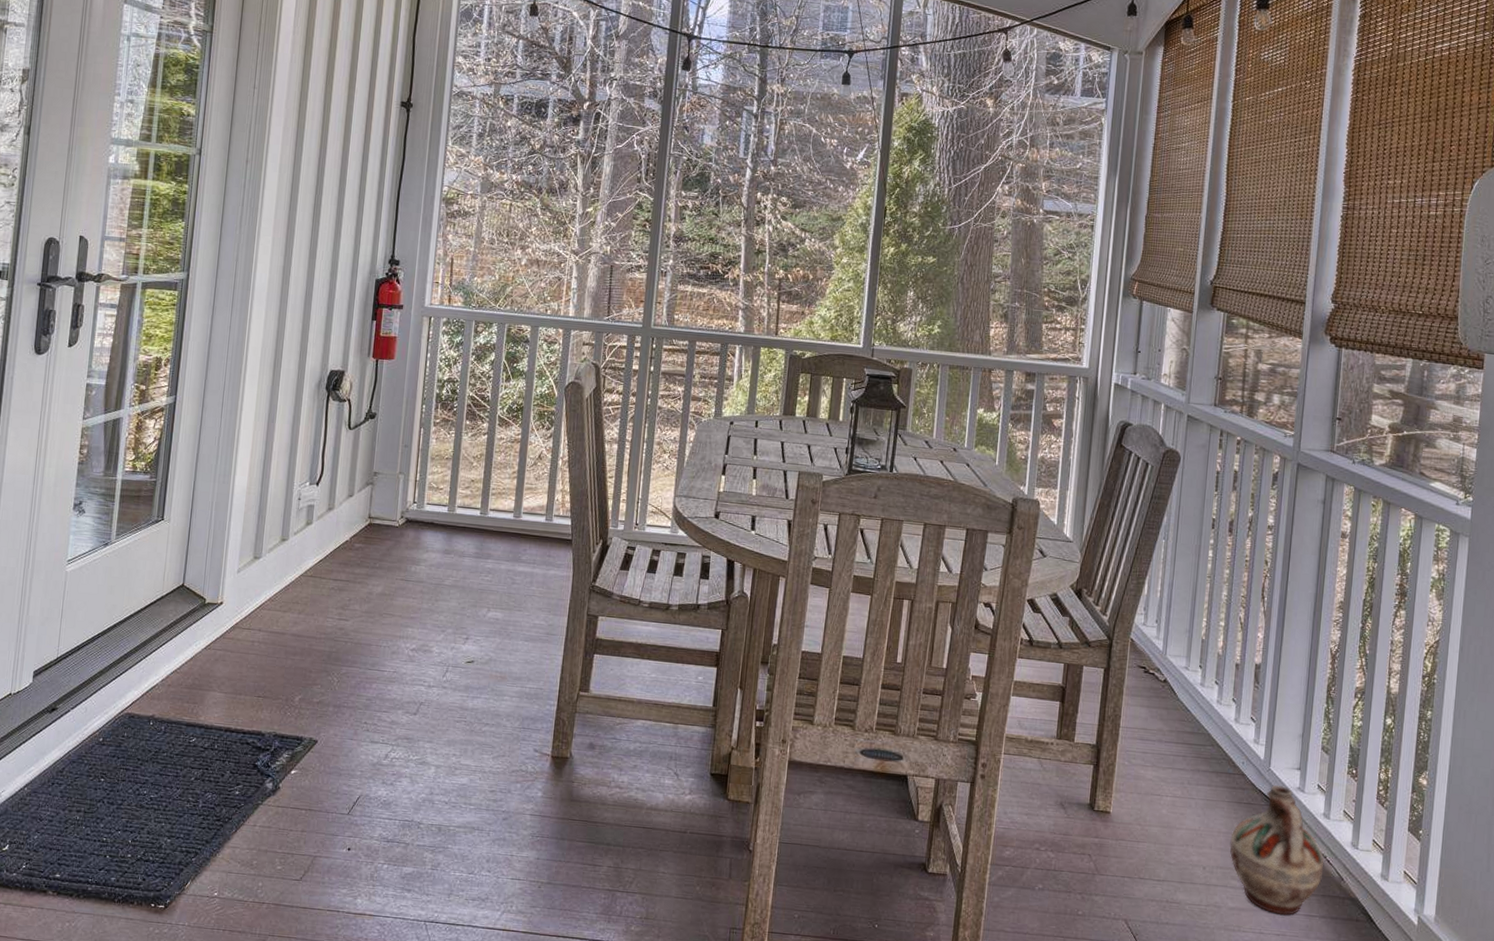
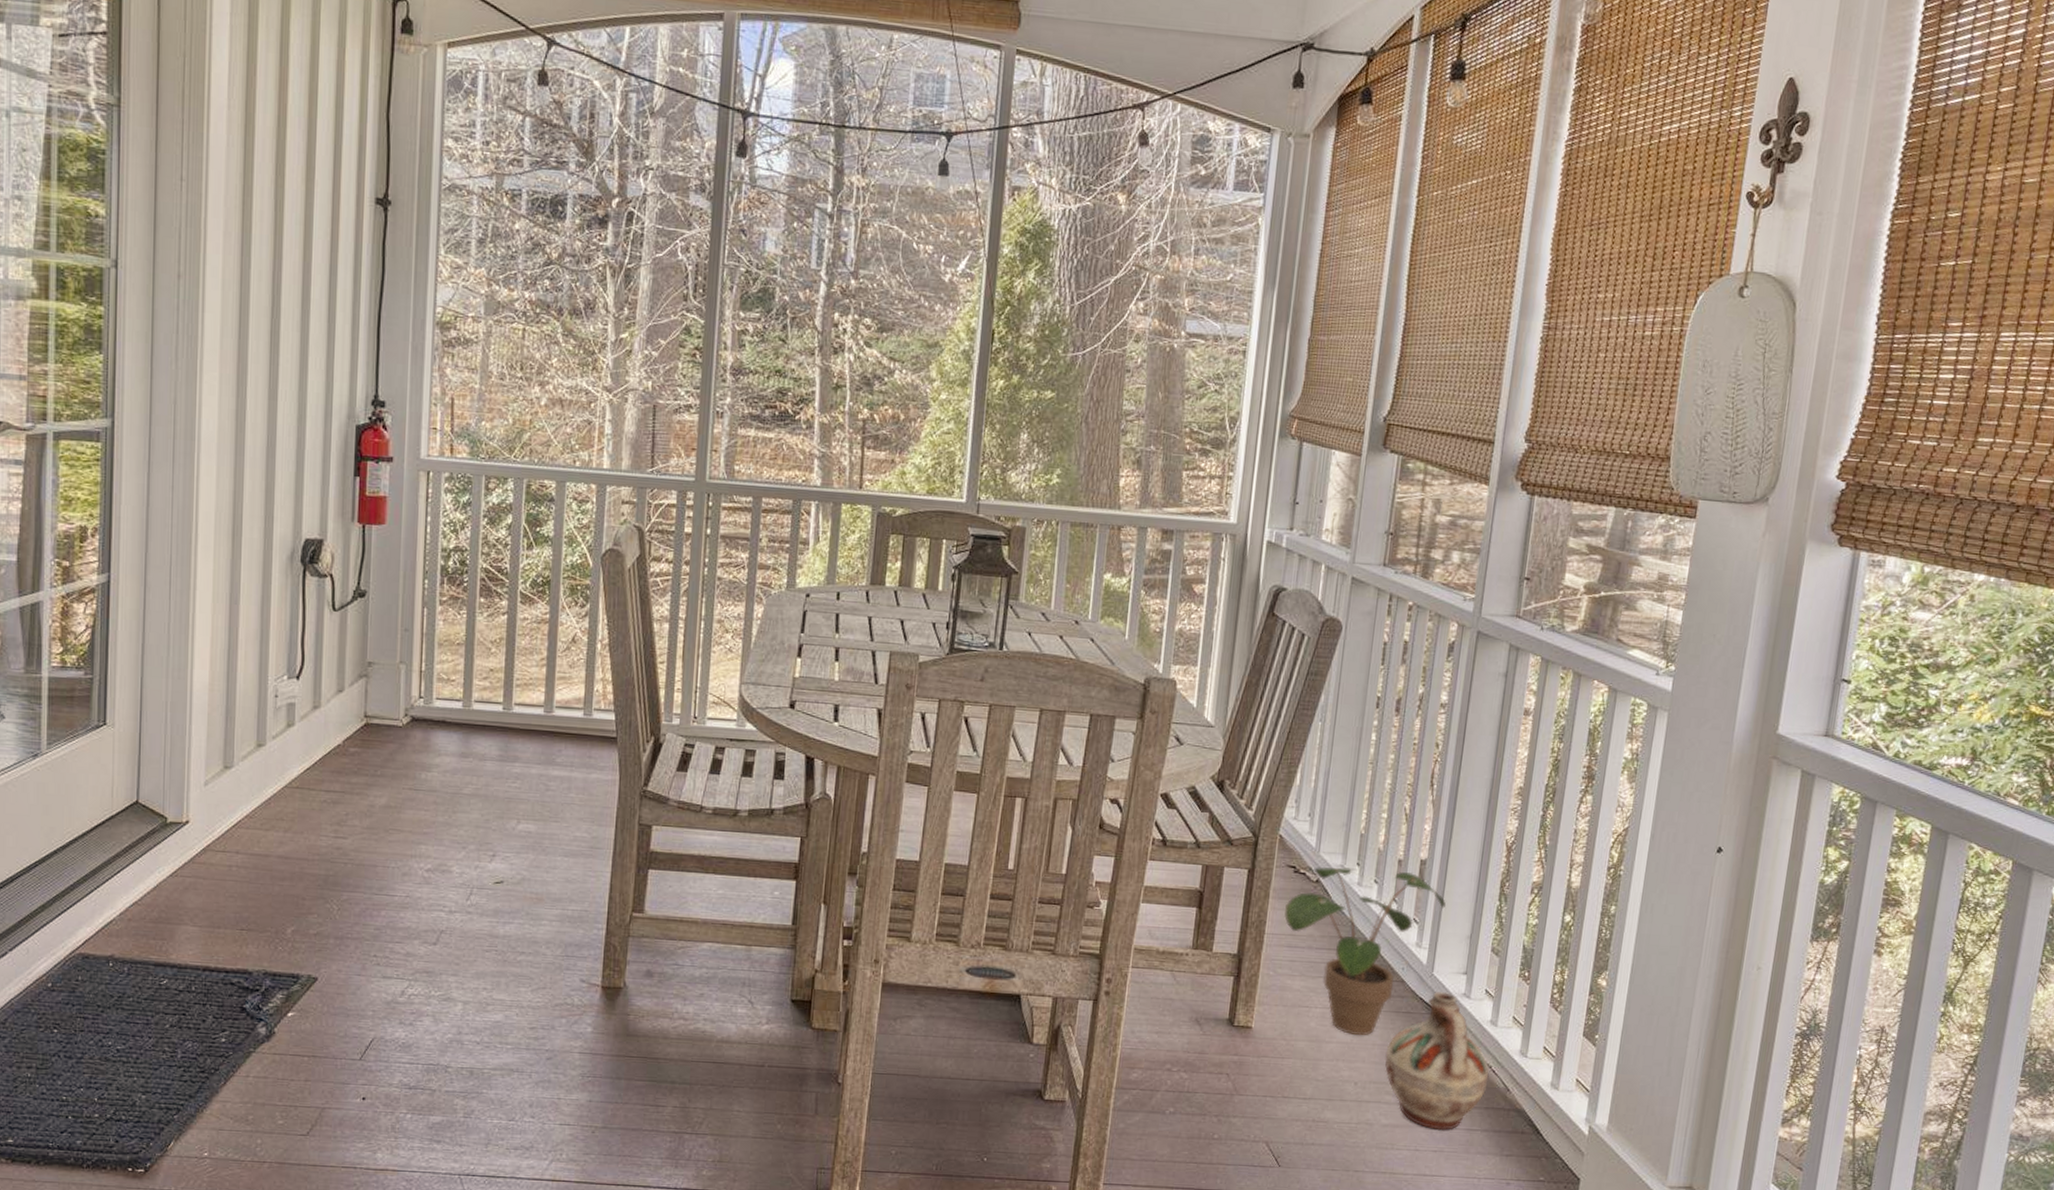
potted plant: none [1137,668,1279,824] -> present [1284,867,1446,1036]

